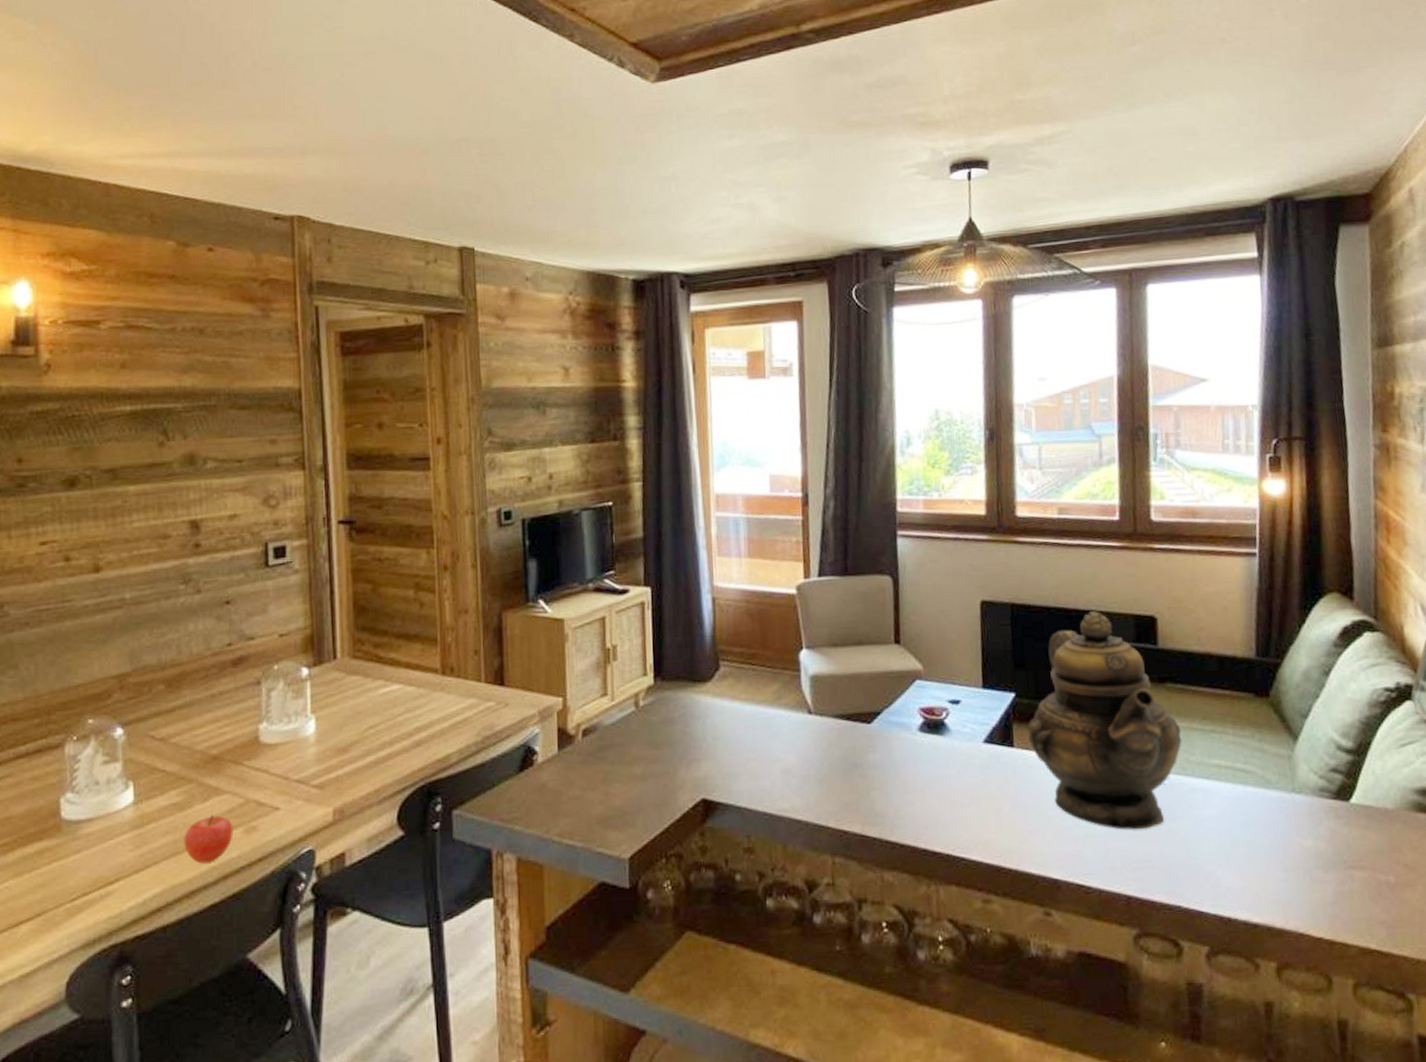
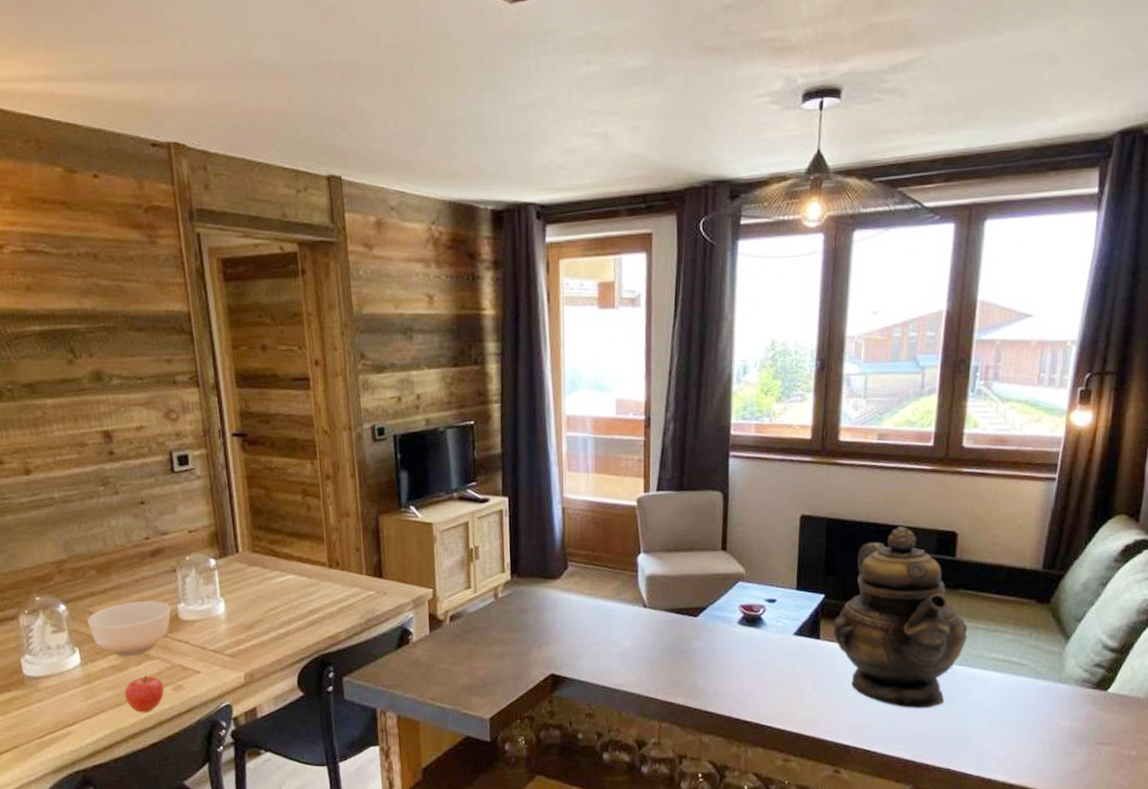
bowl: none [148,720,250,791] -> present [87,601,171,656]

